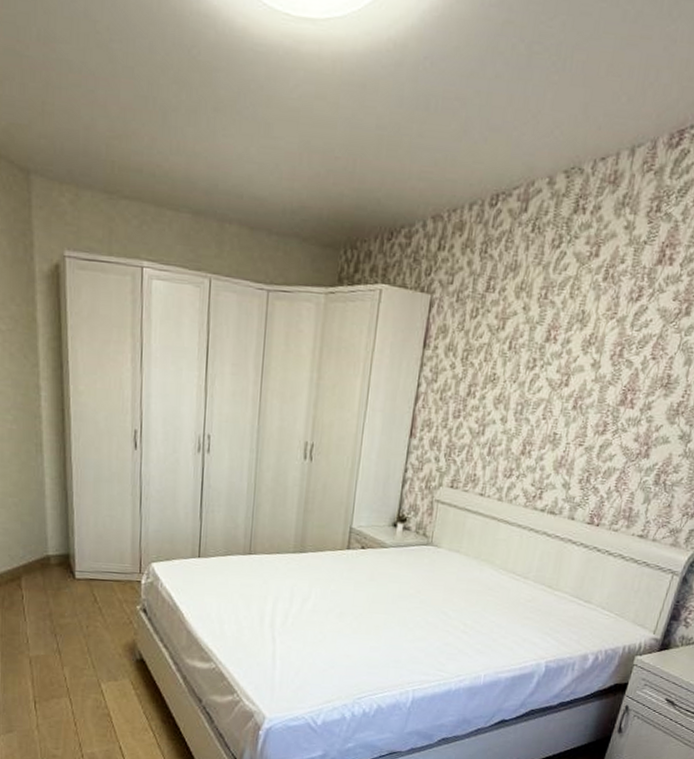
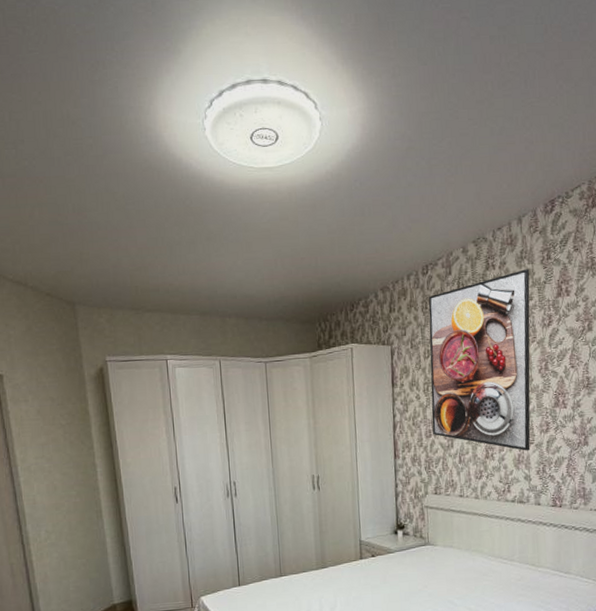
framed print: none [462,220,630,454] -> present [428,269,531,451]

